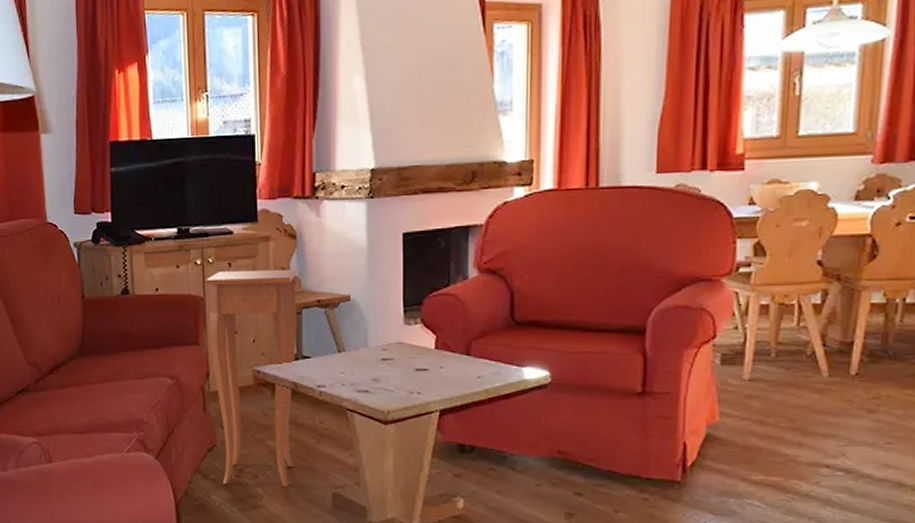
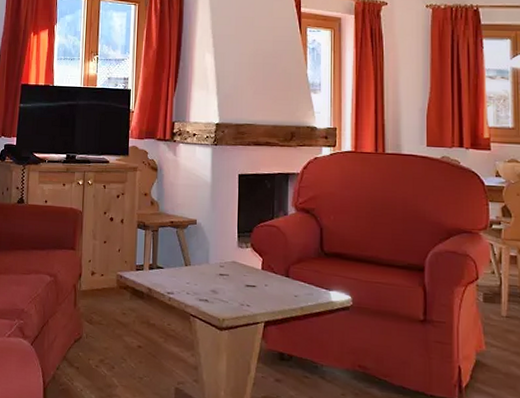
side table: present [206,269,297,487] -> none [84,191,157,379]

